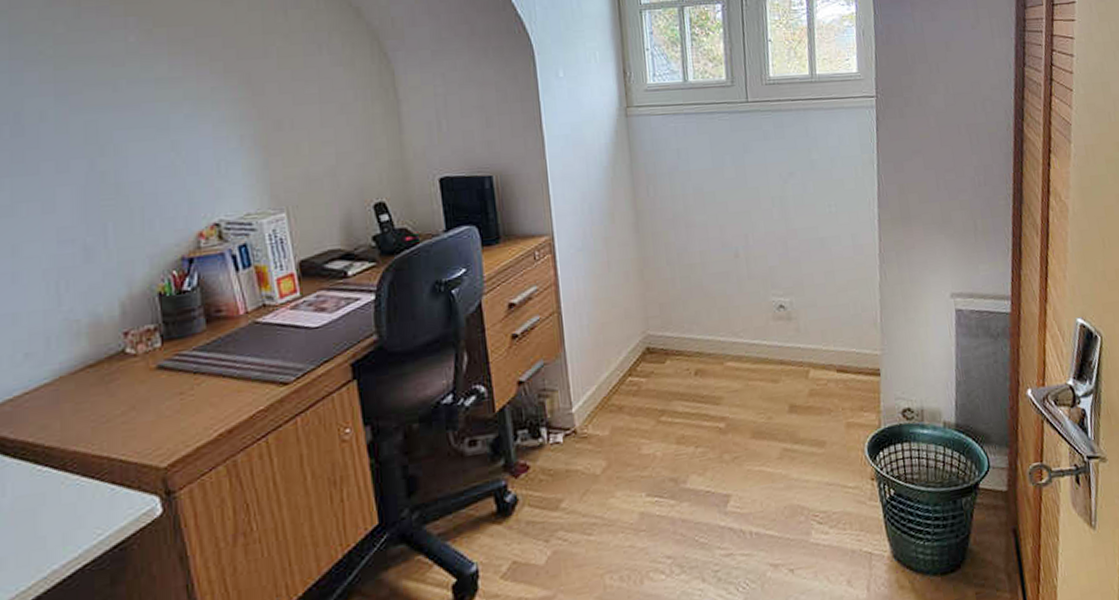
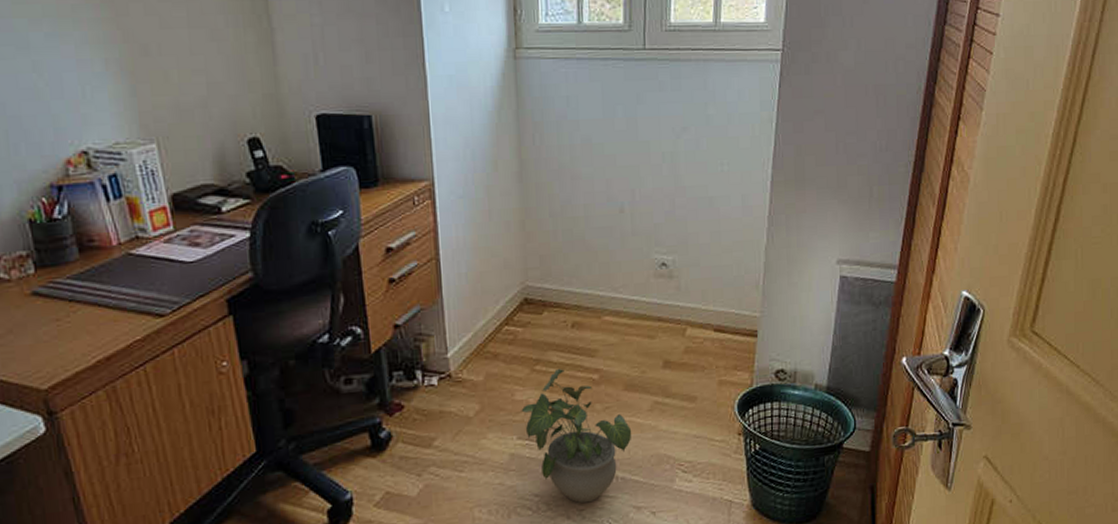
potted plant: none [648,418,763,564] -> present [521,368,632,504]

